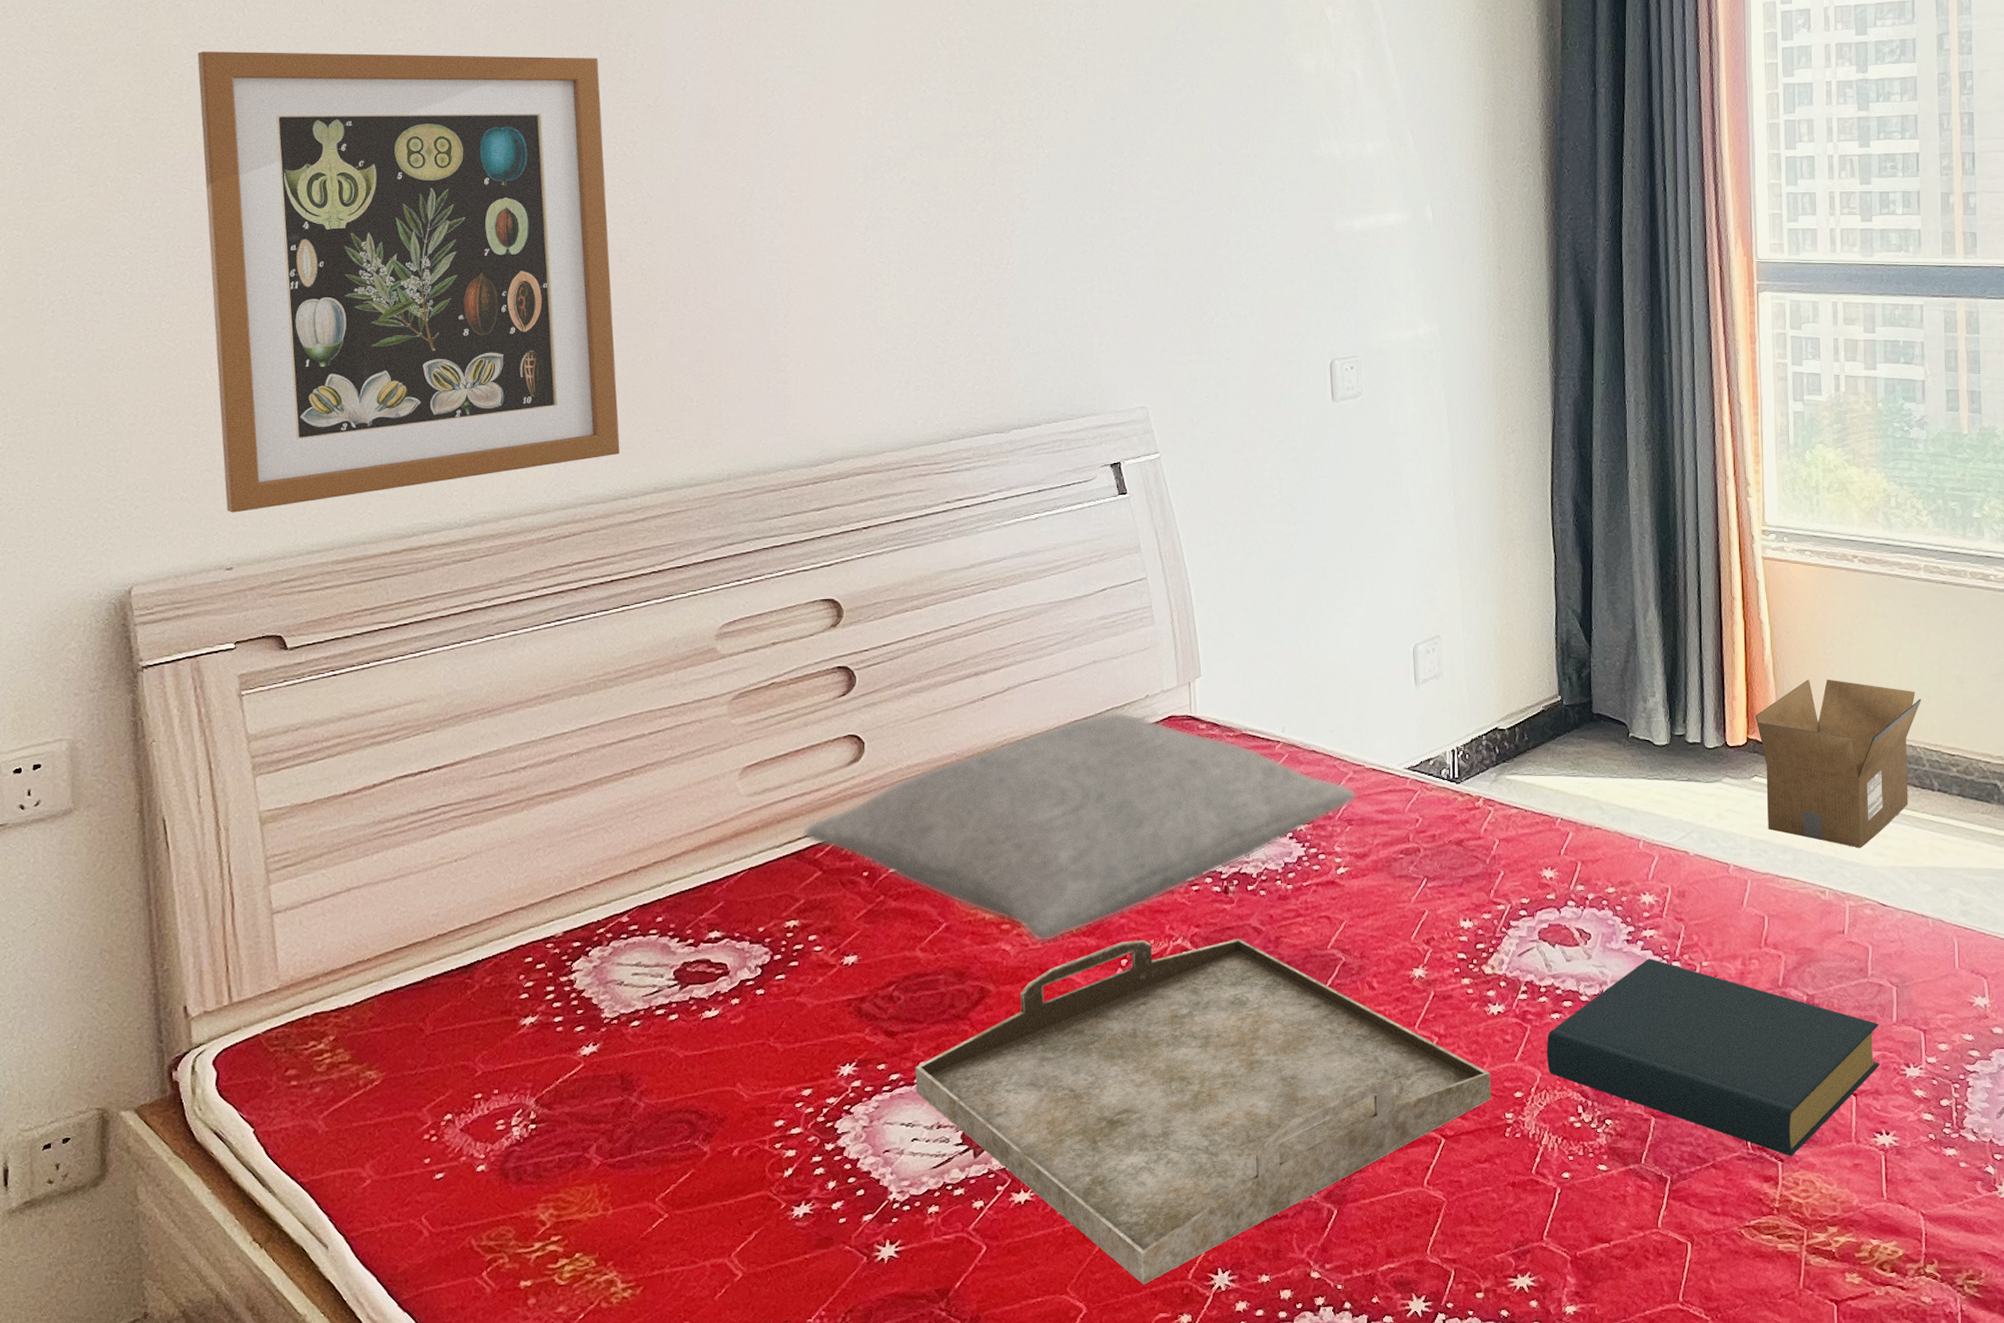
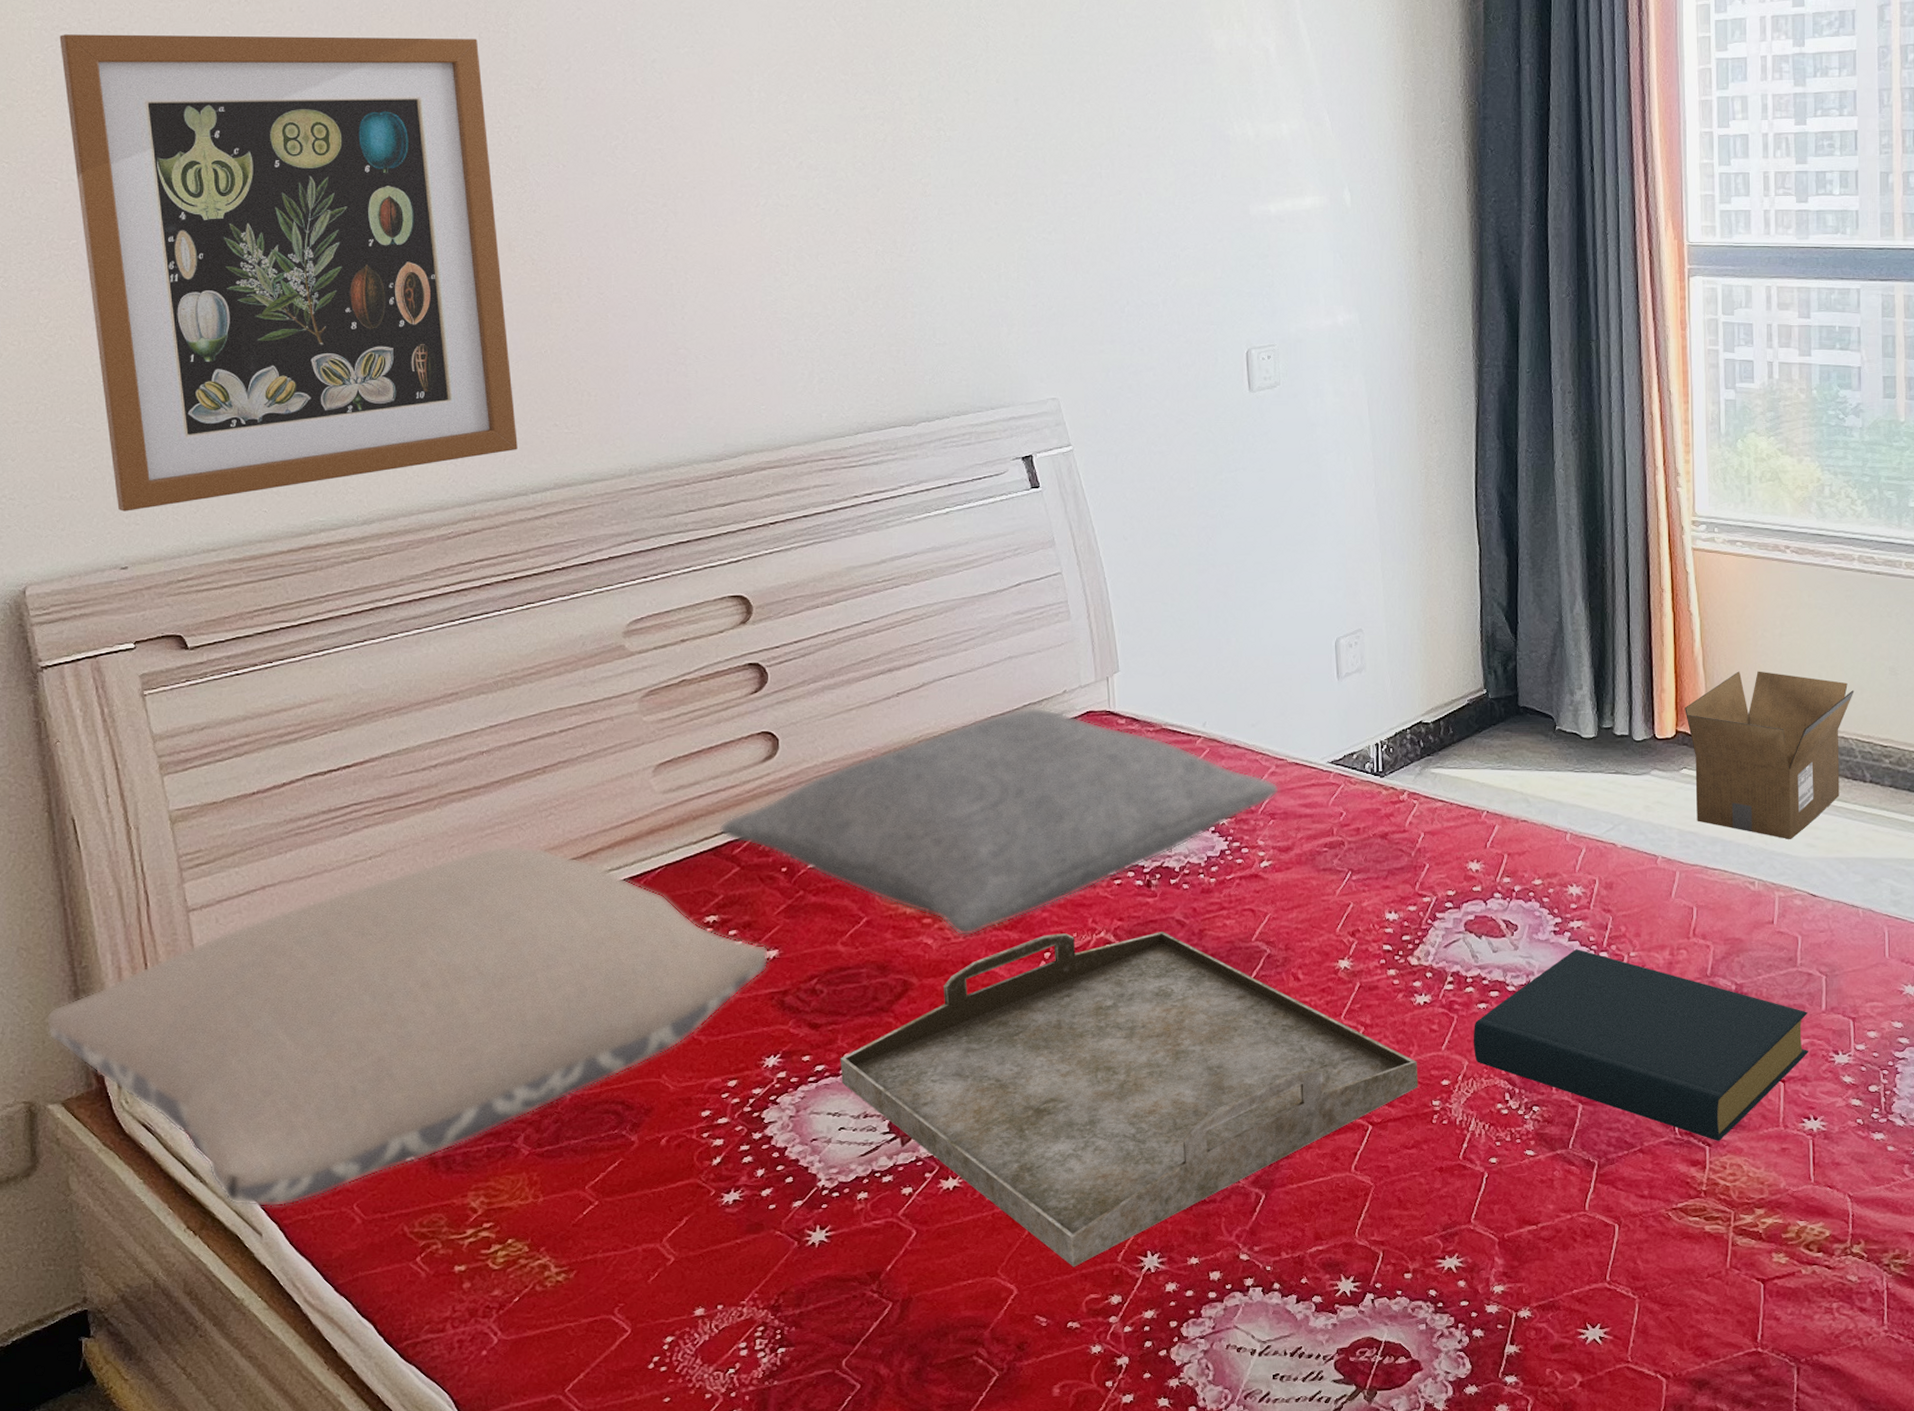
pillow: none [124,849,848,1219] -> present [45,846,770,1207]

